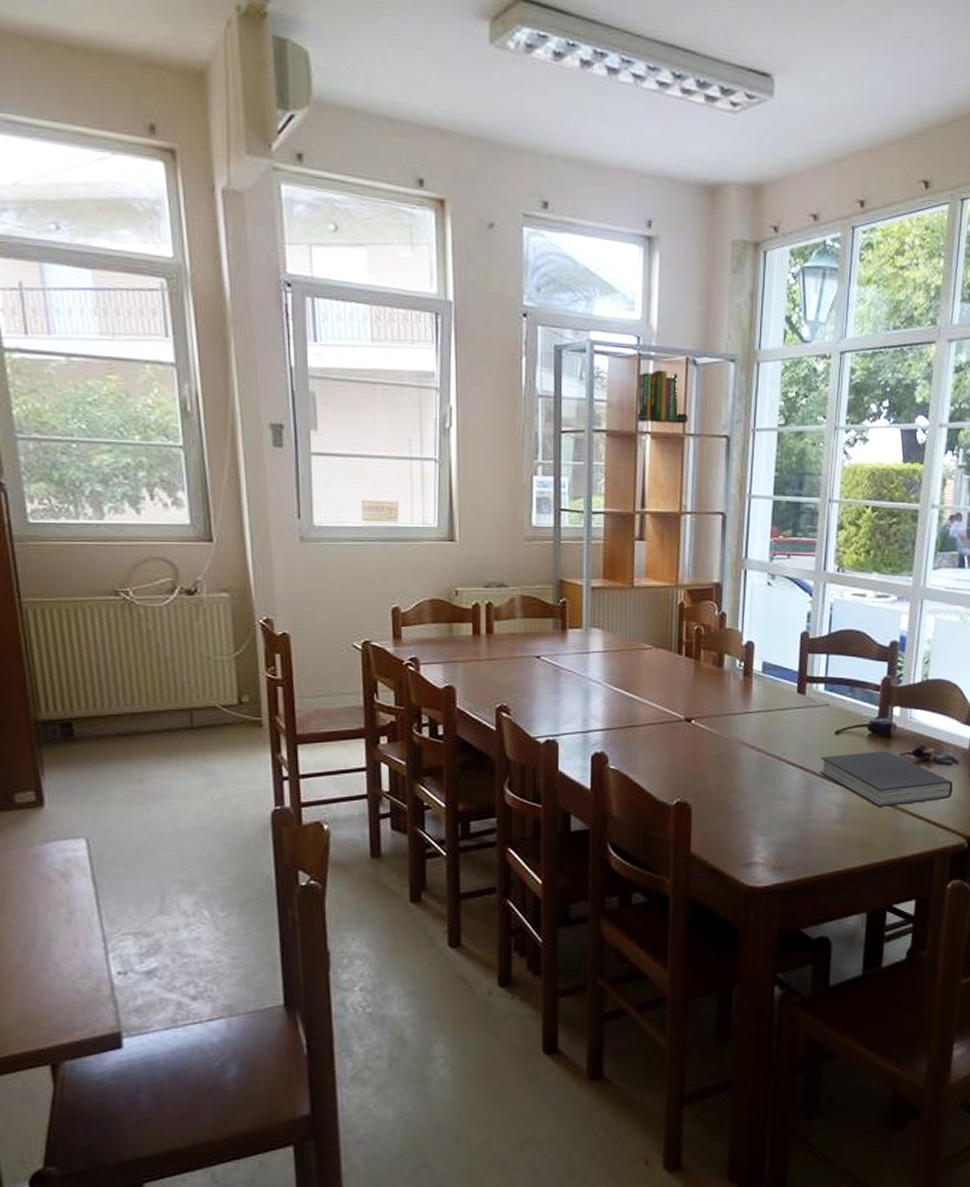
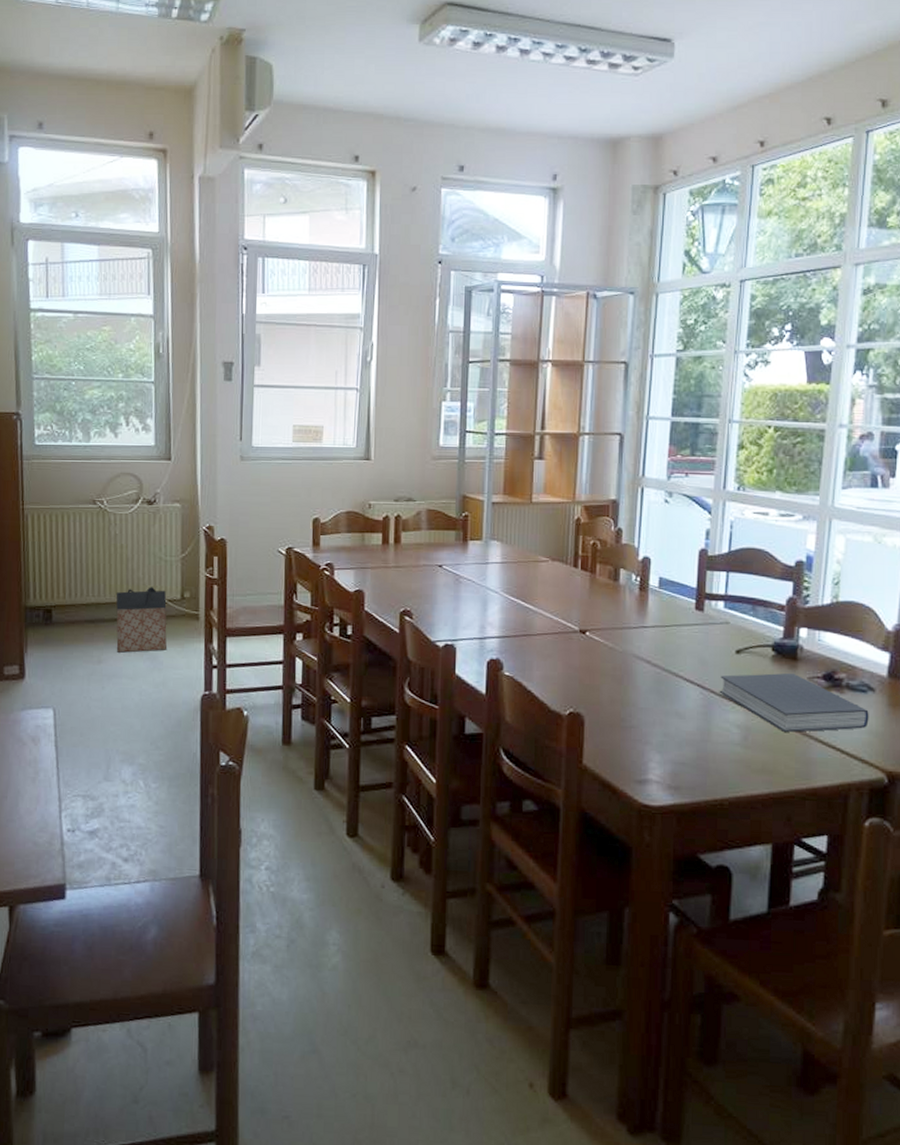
bag: none [156,691,225,769] -> present [116,587,167,653]
books: present [635,370,688,424] -> none [537,304,588,352]

